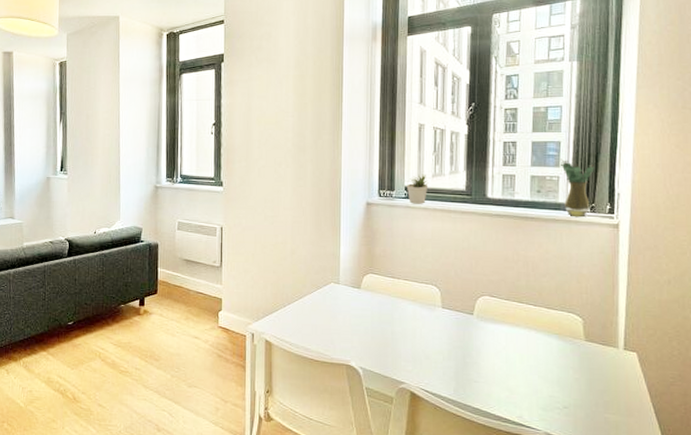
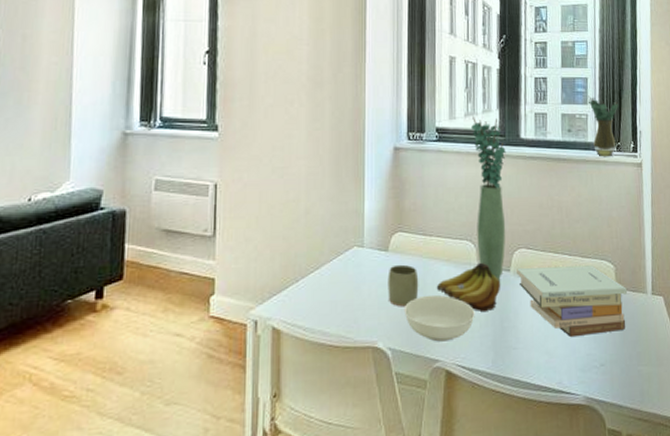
mug: none [360,300,387,336] -> present [388,264,419,307]
bowl: none [373,328,439,368] -> present [404,295,475,342]
fruit: none [403,304,463,347] -> present [436,262,500,311]
potted plant: present [406,174,429,204] -> none [437,113,461,148]
vase: none [439,176,472,323] -> present [471,116,506,282]
books: none [480,313,597,380] -> present [517,265,628,336]

